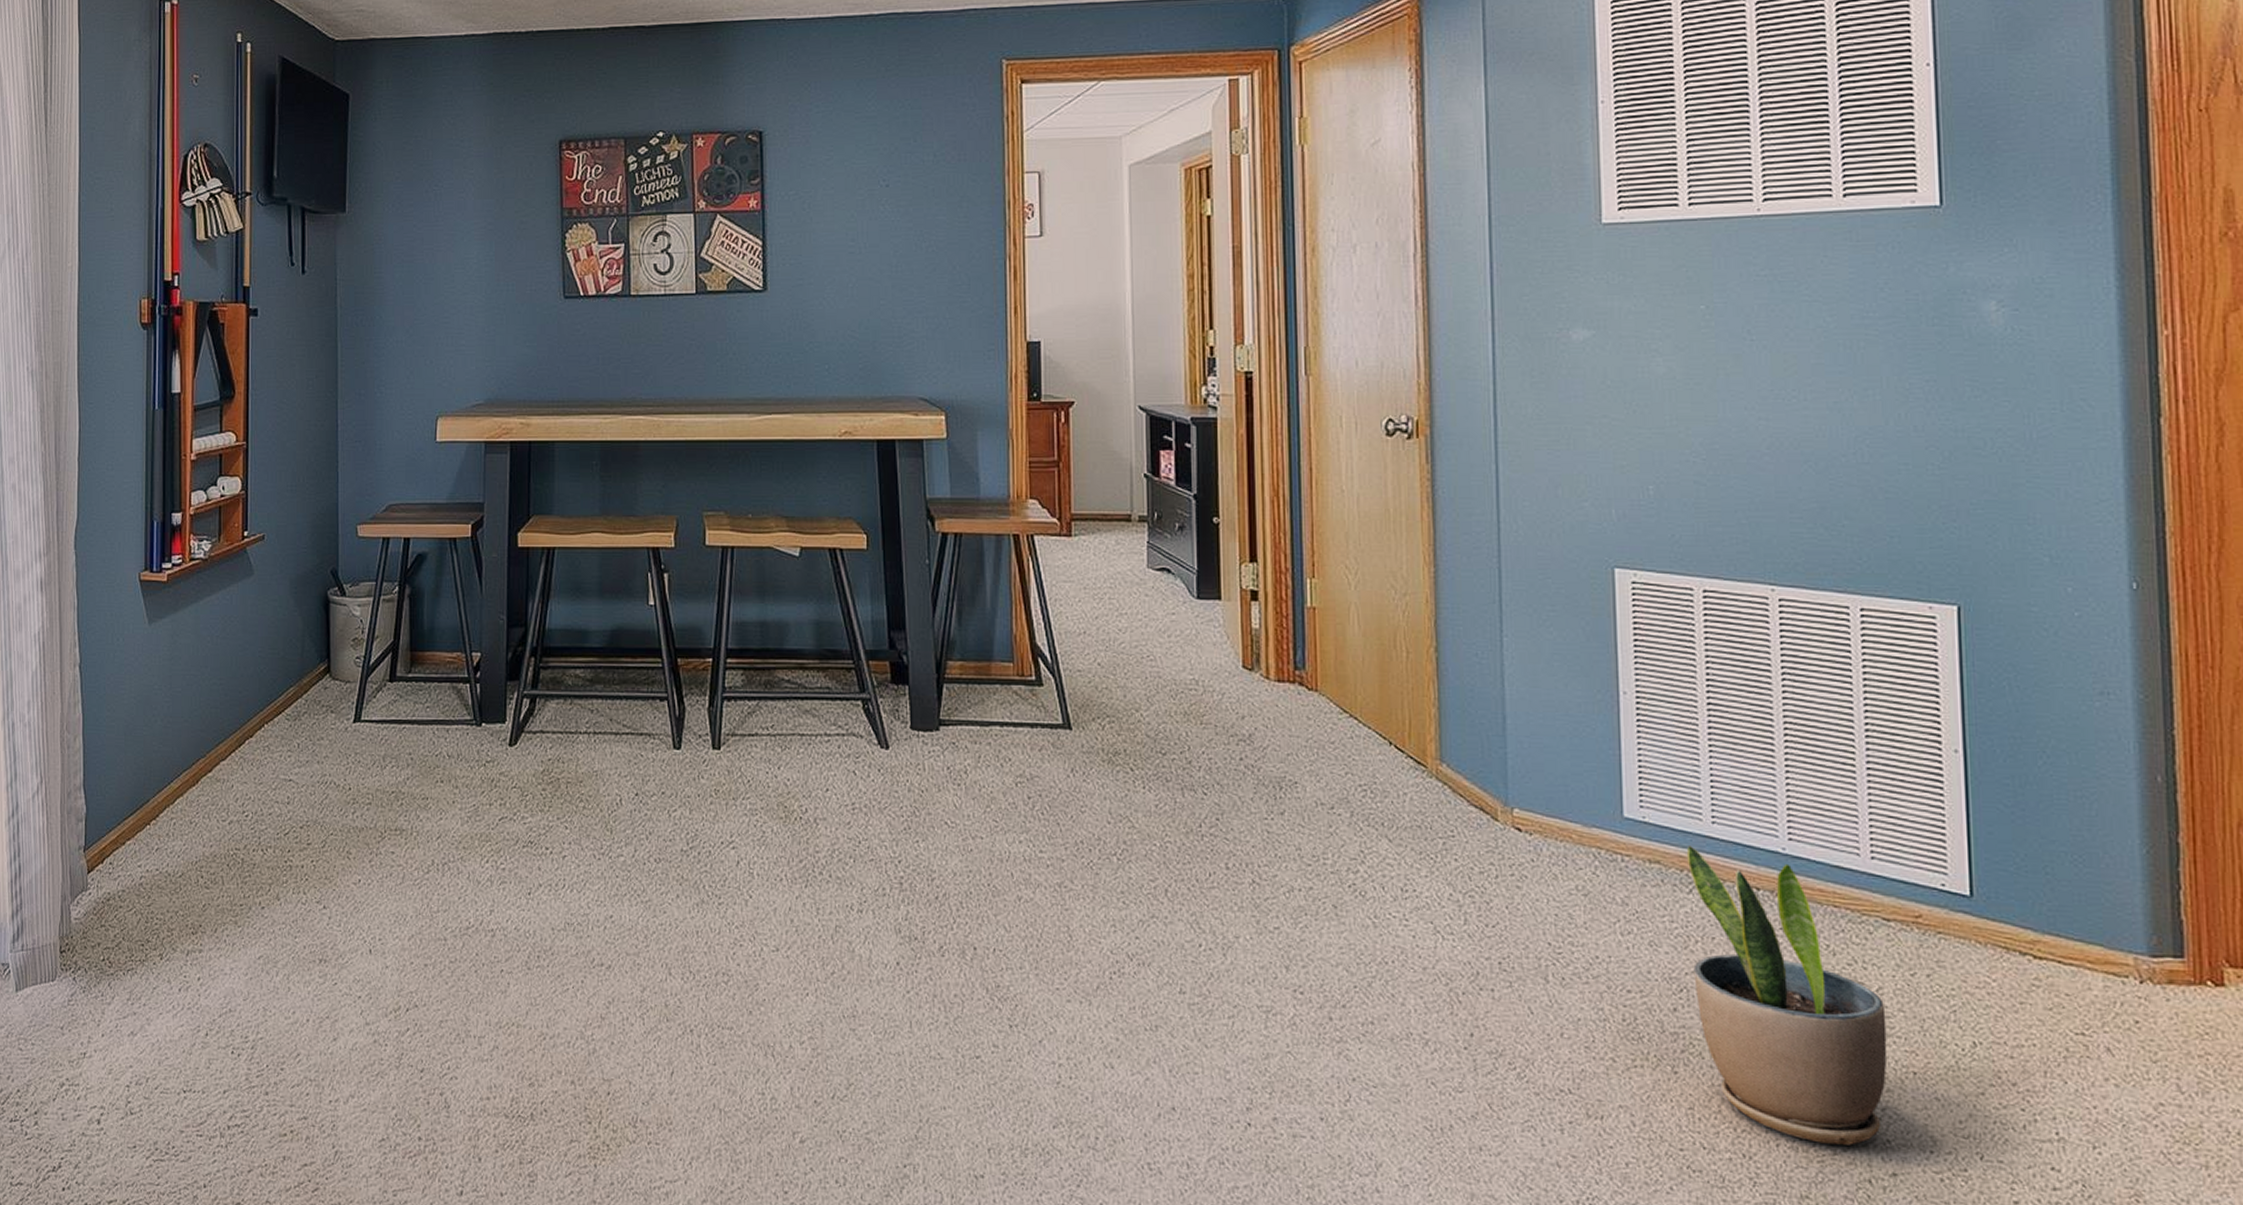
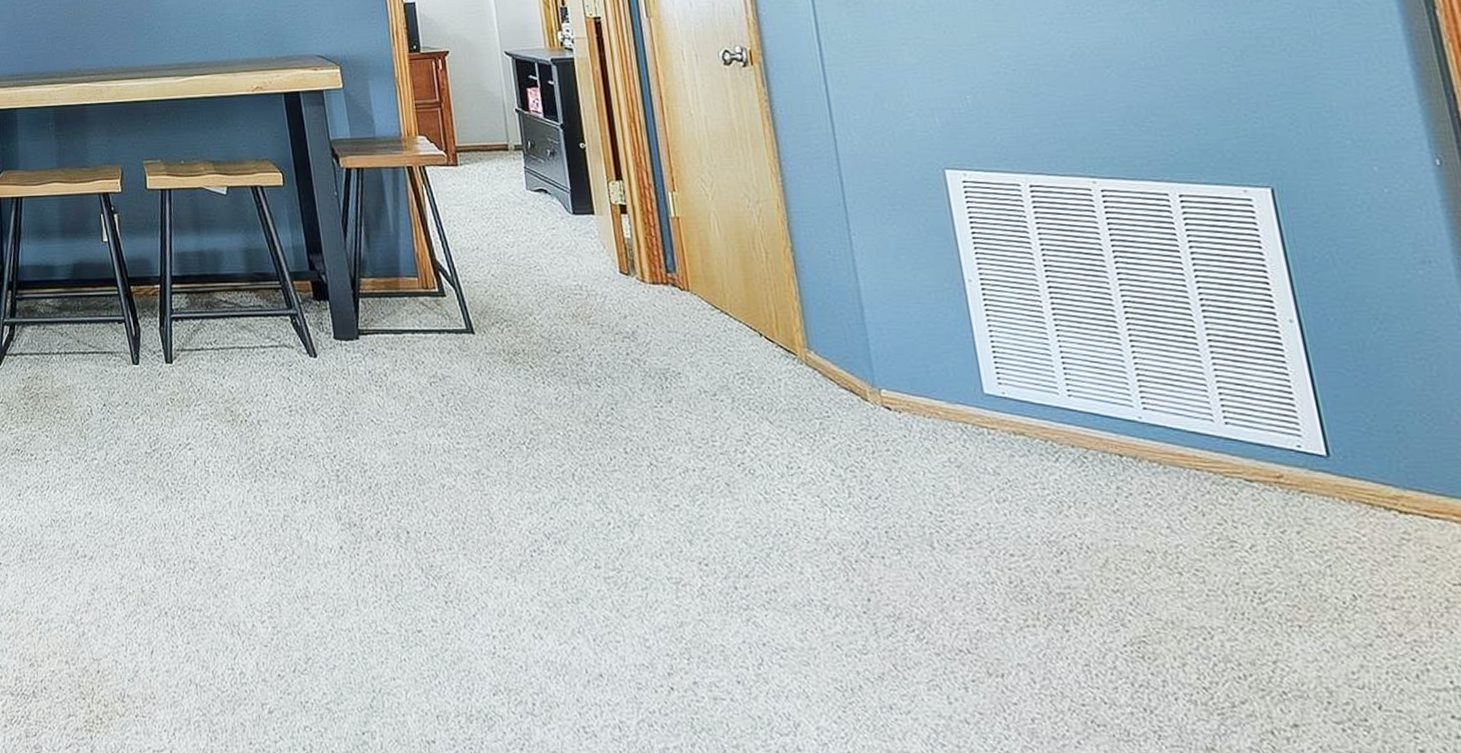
potted plant: present [1686,846,1887,1145] -> none [1047,418,1275,698]

